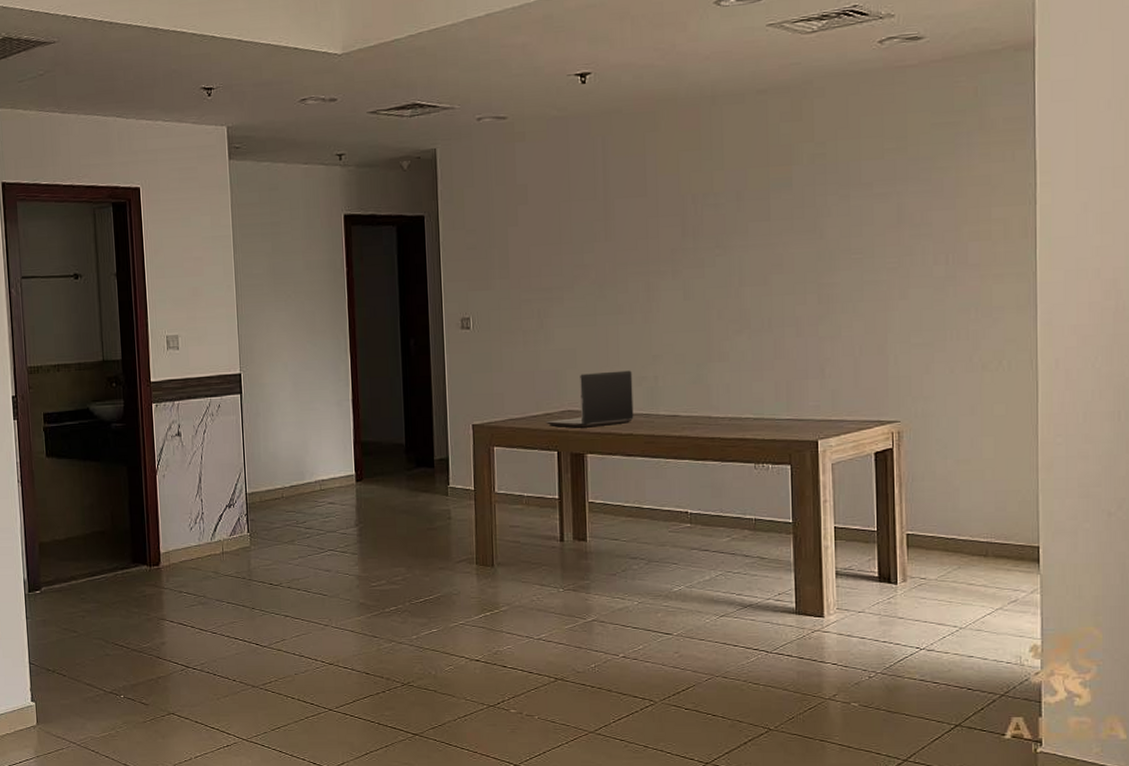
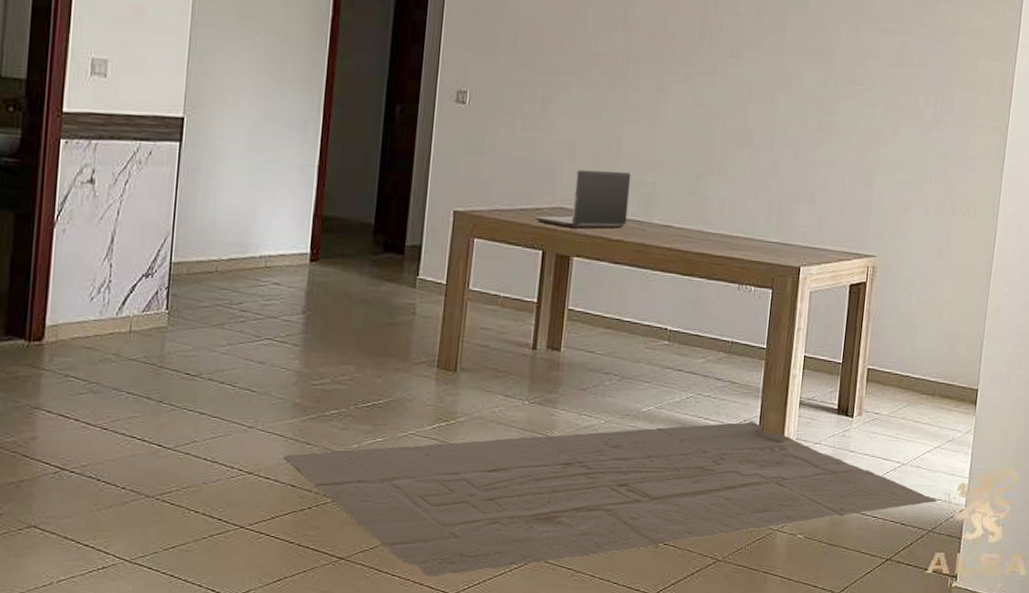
area rug: none [356,595,1007,749] -> present [283,422,938,577]

